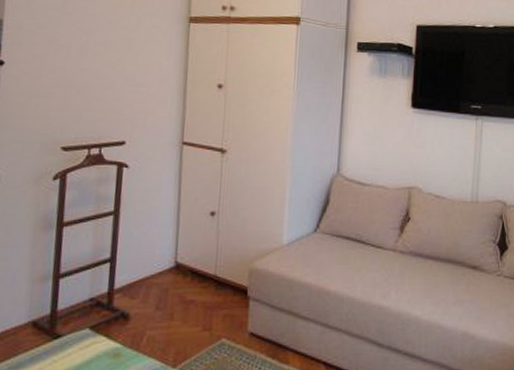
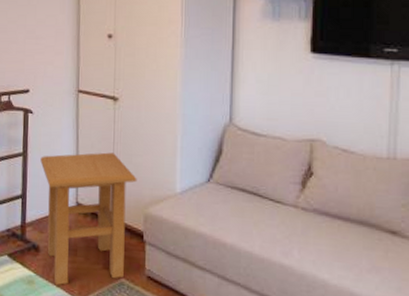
side table: none [135,207,243,356] -> present [40,152,137,286]

